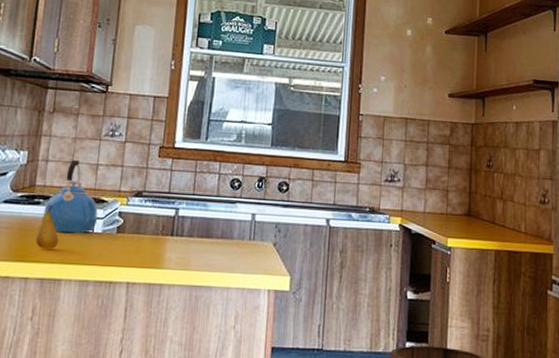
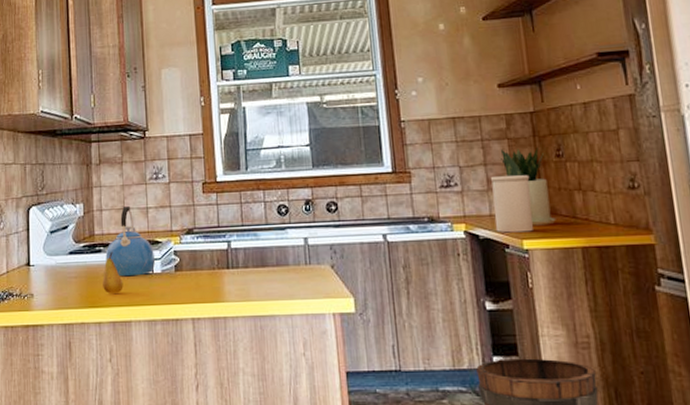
canister: none [426,177,462,232] -> present [490,174,534,233]
planter: none [441,154,478,227] -> present [501,146,556,226]

